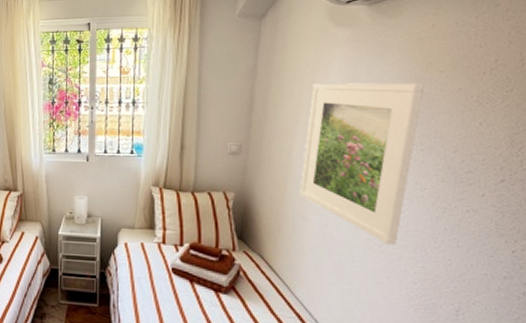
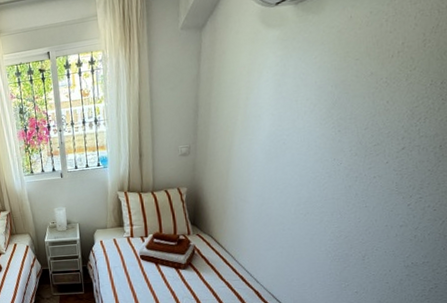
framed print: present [299,82,425,246] -> none [240,72,343,213]

